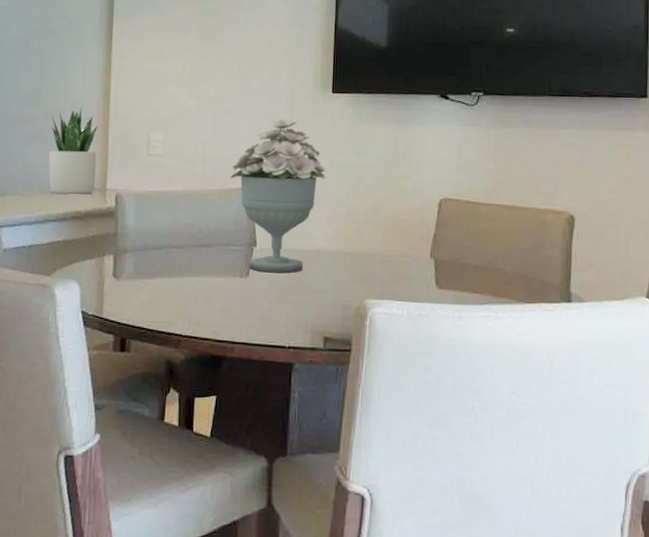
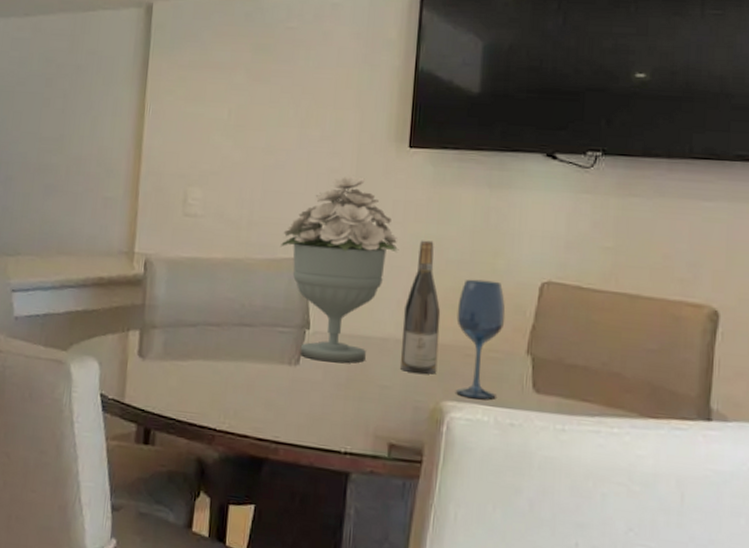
planter: present [48,106,98,197] -> none [68,155,127,261]
wine bottle: none [330,169,362,278] -> present [399,240,441,374]
wineglass: none [374,199,413,296] -> present [455,279,506,399]

